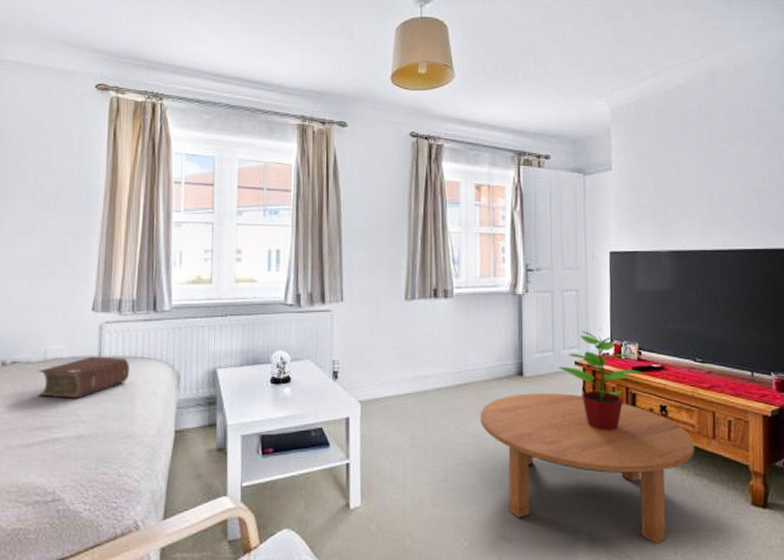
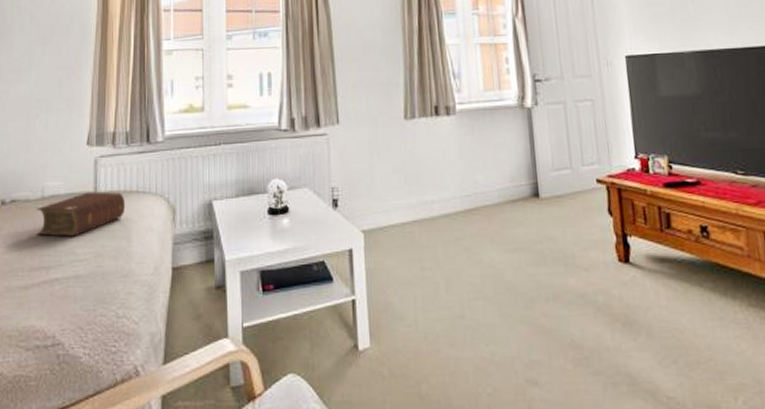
coffee table: present [480,393,695,543] -> none [494,215,747,388]
potted plant: present [559,327,643,432] -> none [578,140,677,257]

